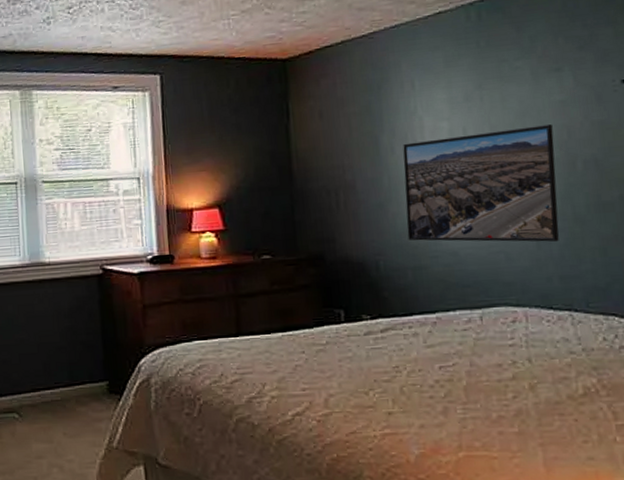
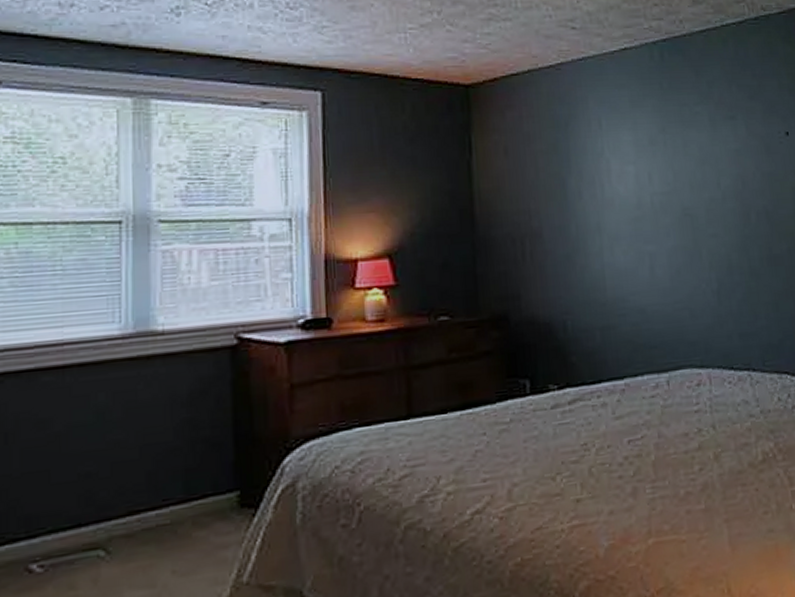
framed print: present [403,124,559,242] -> none [590,174,737,298]

